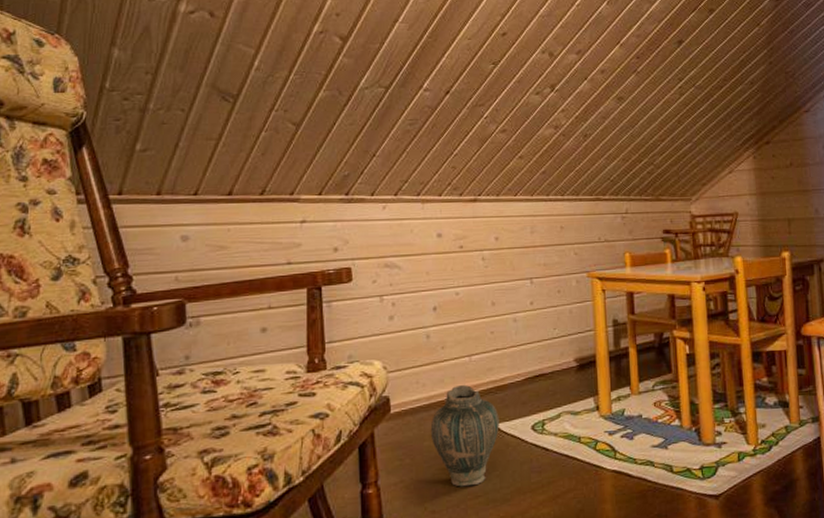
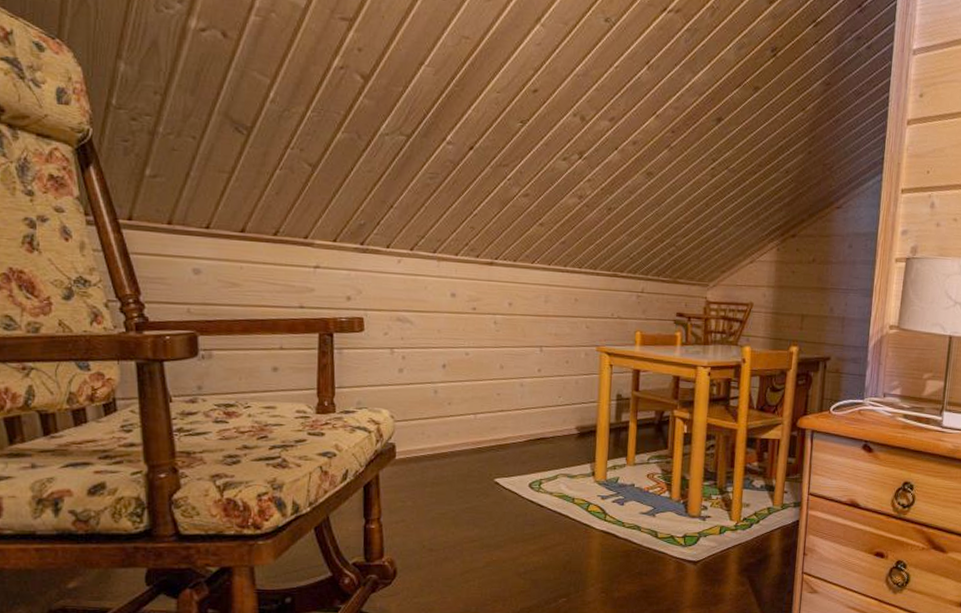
vase: present [430,384,499,487] -> none [432,439,499,531]

